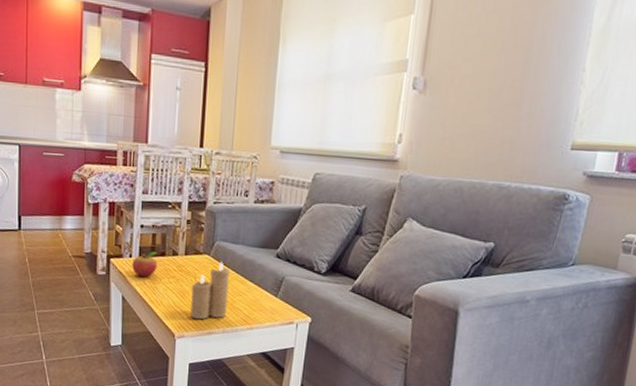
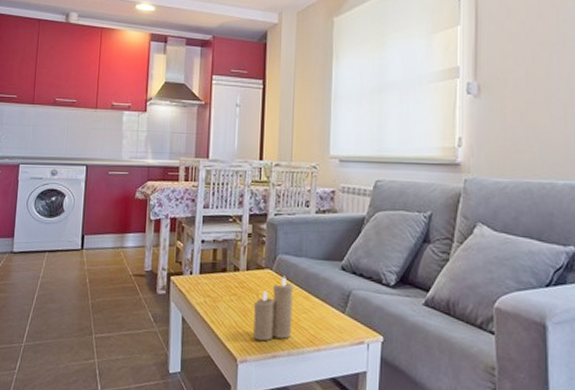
fruit: present [132,252,158,277] -> none [193,268,219,296]

